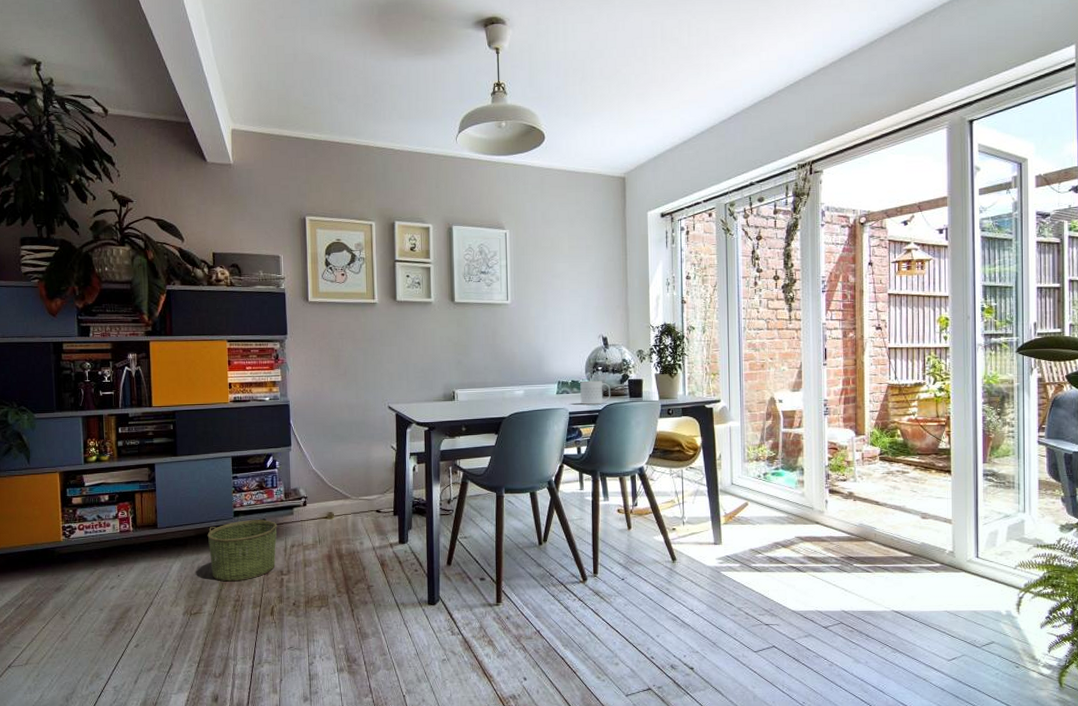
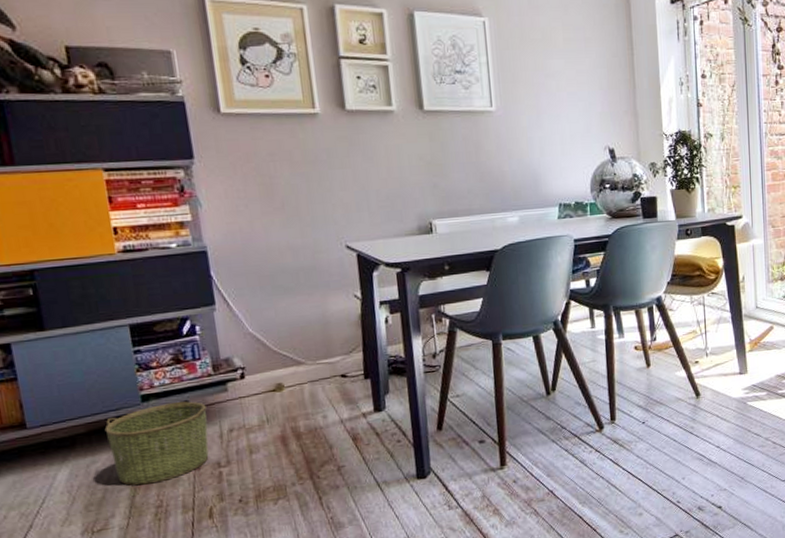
mug: present [580,380,611,404] -> none [585,200,622,230]

